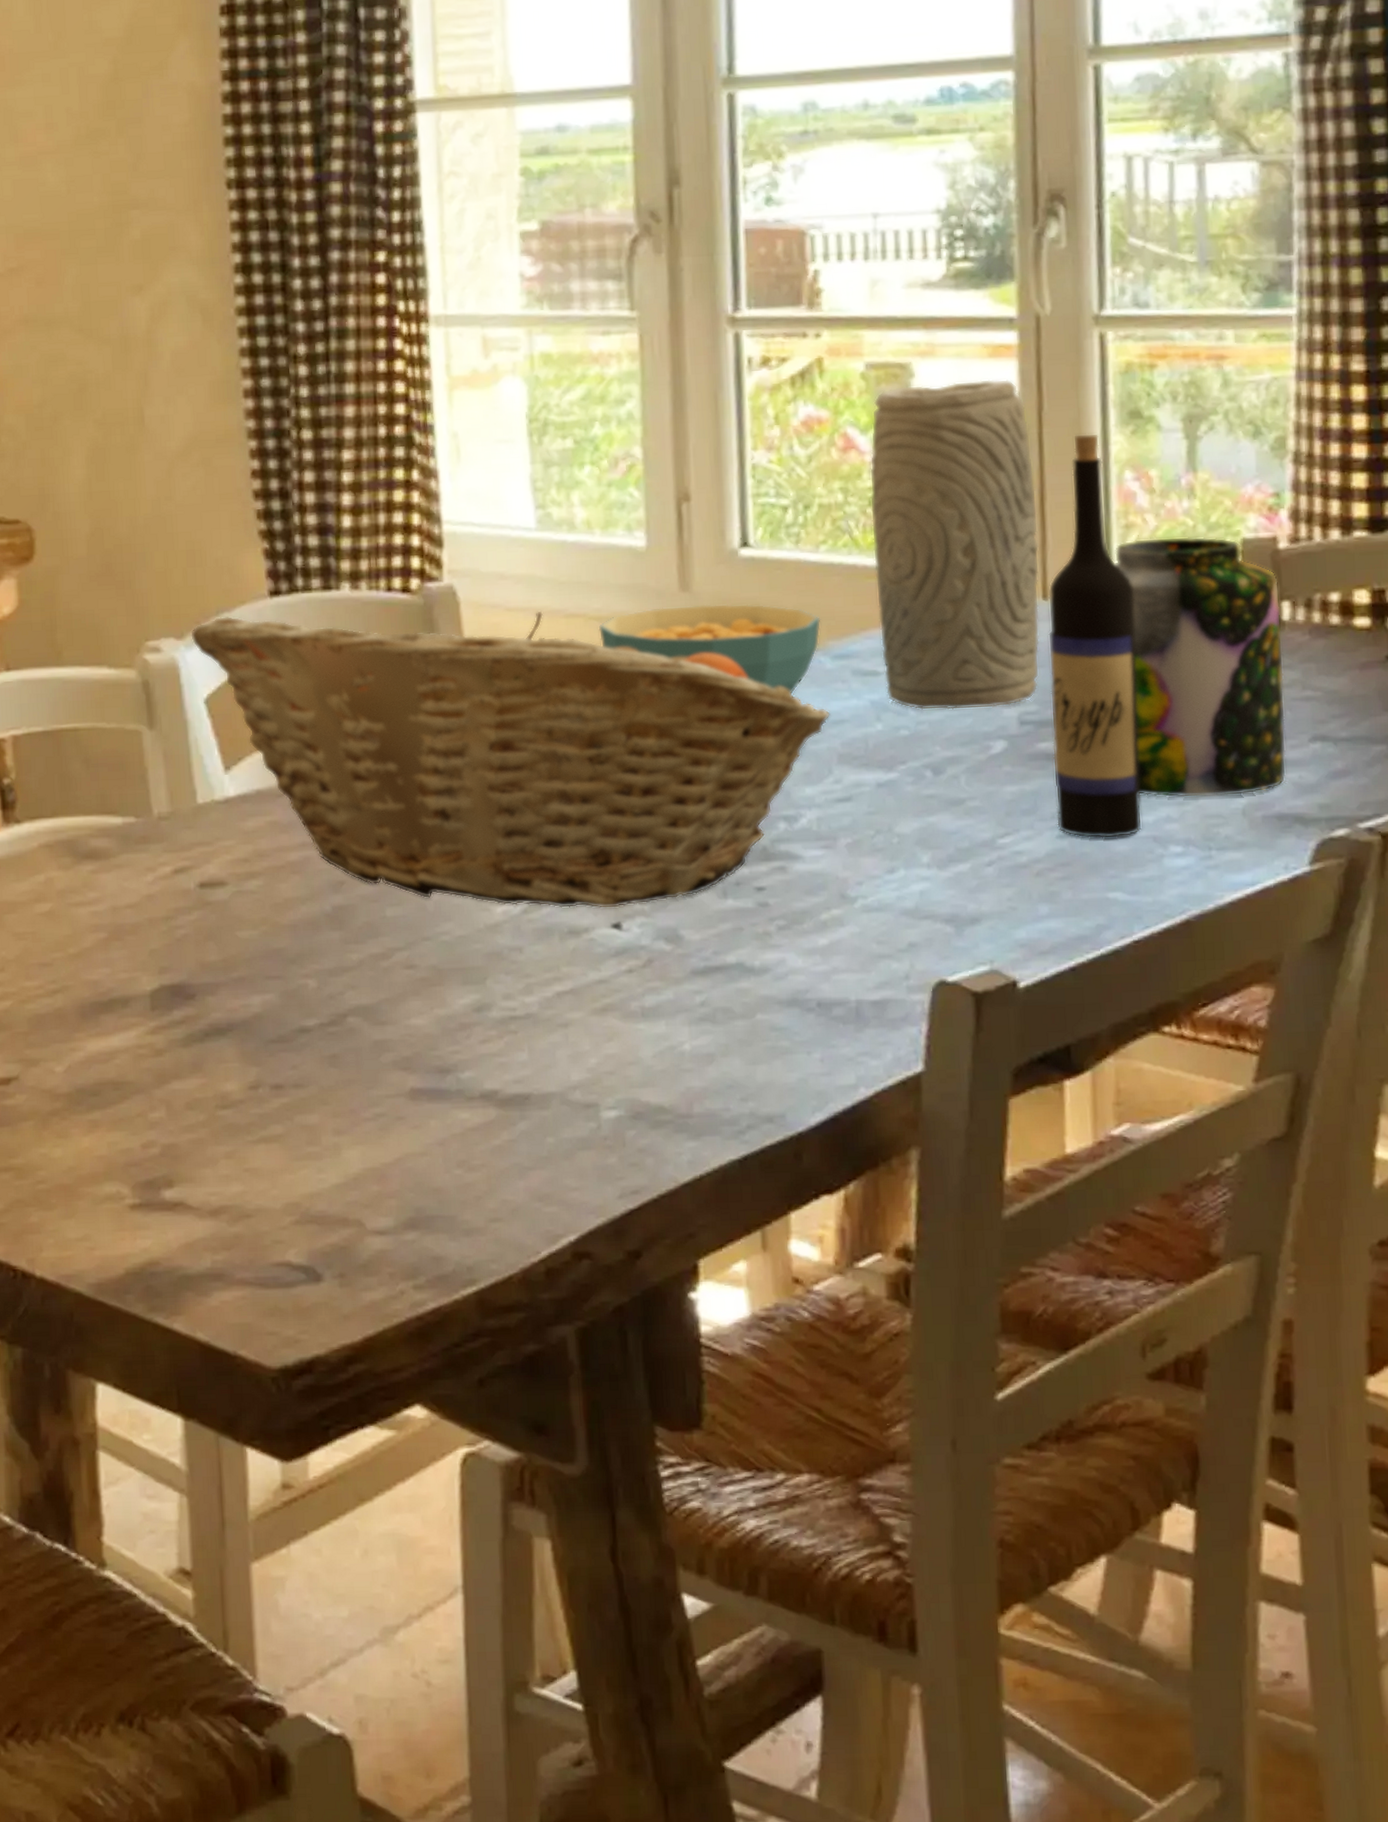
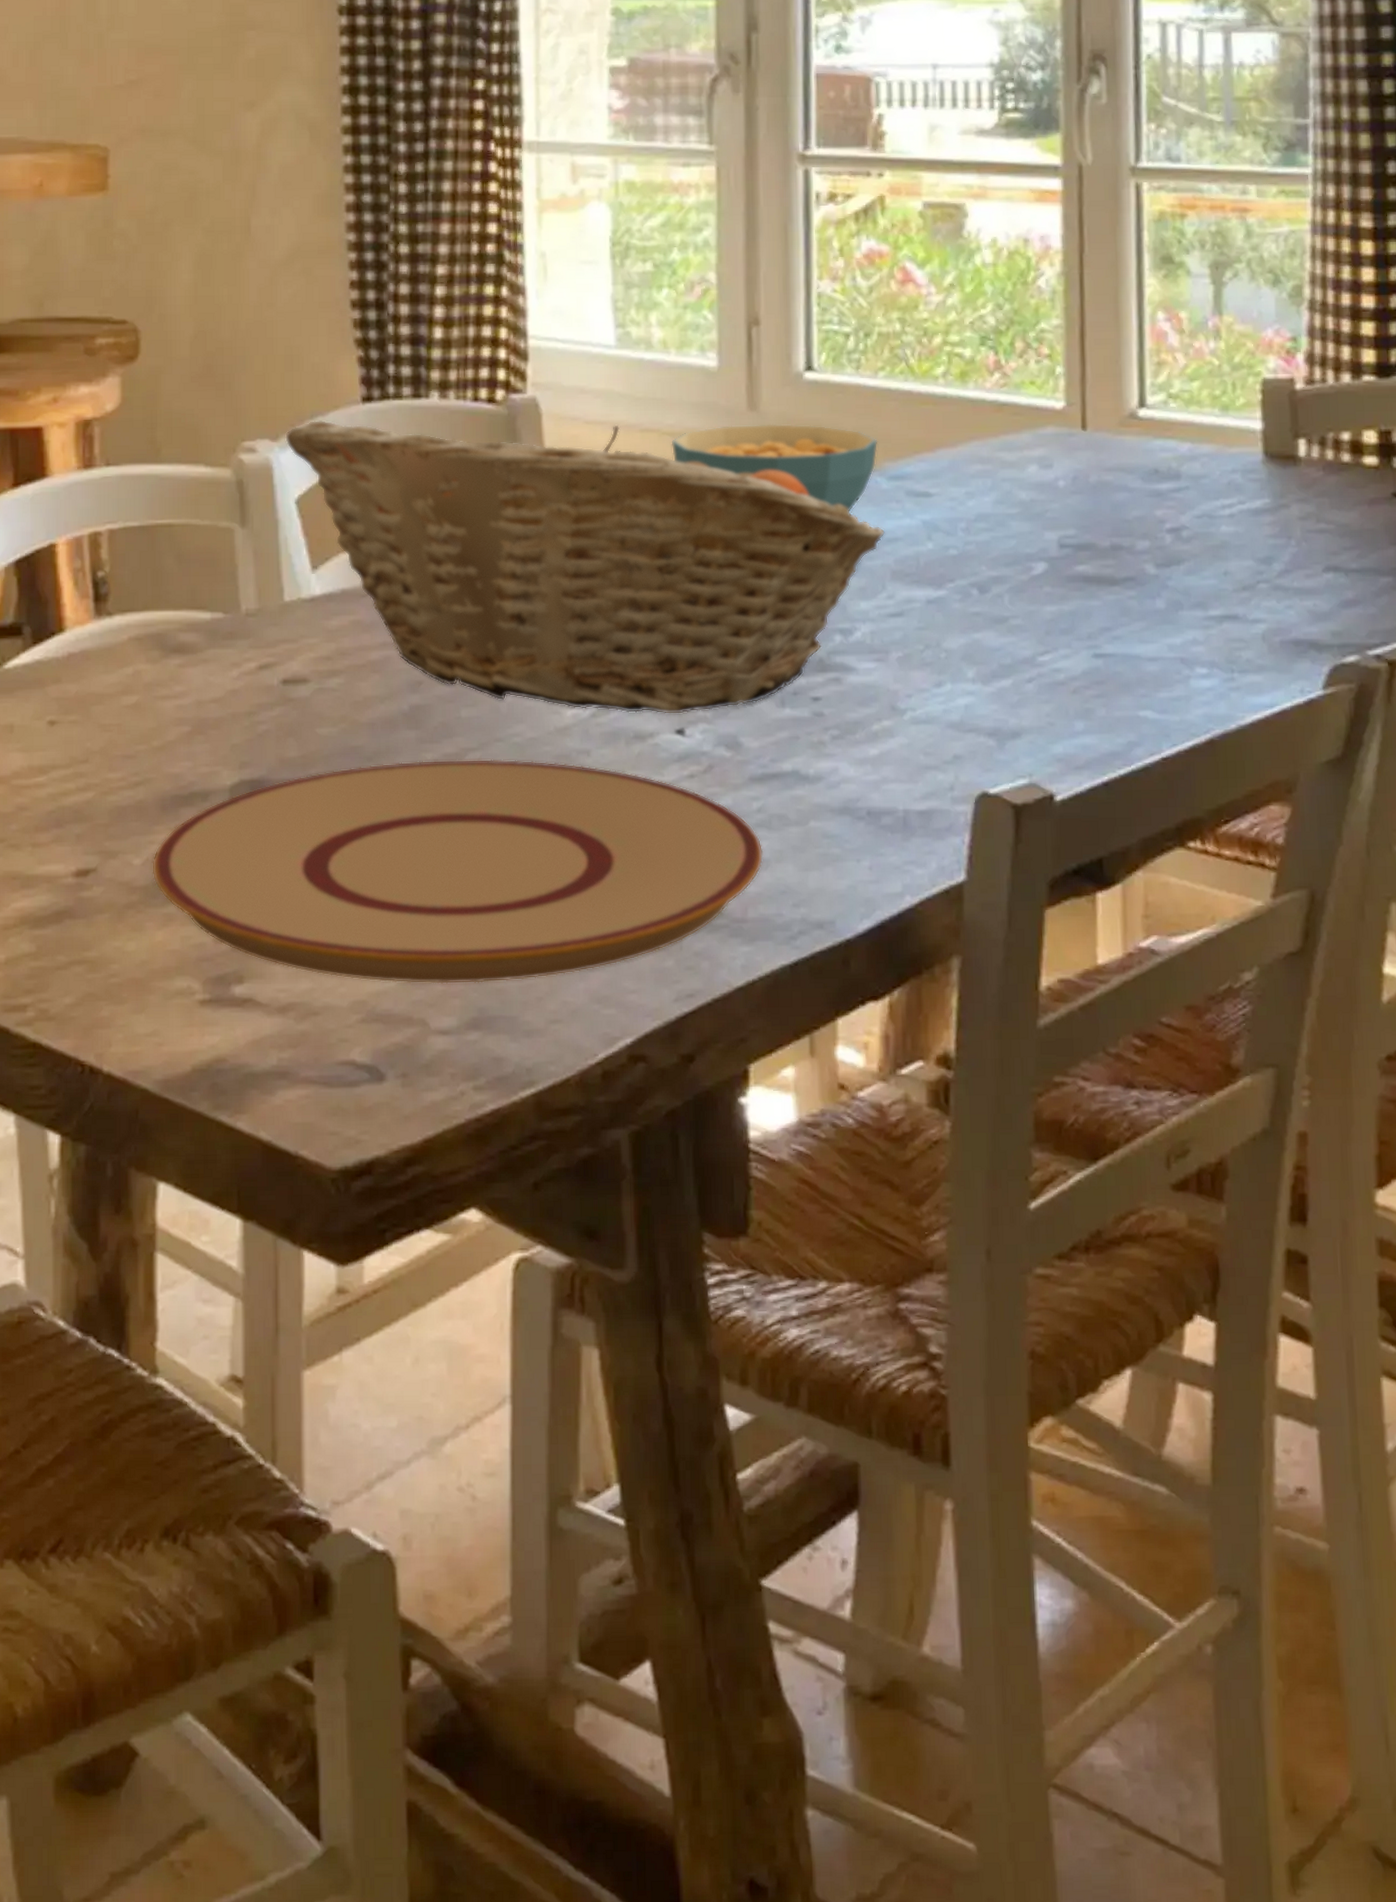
plate: none [74,958,709,1185] -> present [152,758,764,984]
vase: present [869,379,1040,710] -> none [925,222,1079,532]
wine bottle: present [1048,433,1143,839] -> none [1086,275,1171,659]
jar: present [1114,536,1287,798] -> none [1147,375,1302,622]

